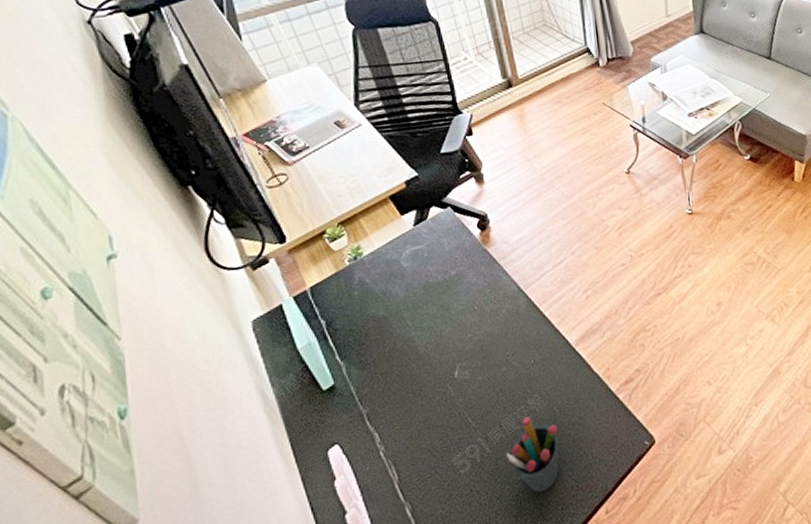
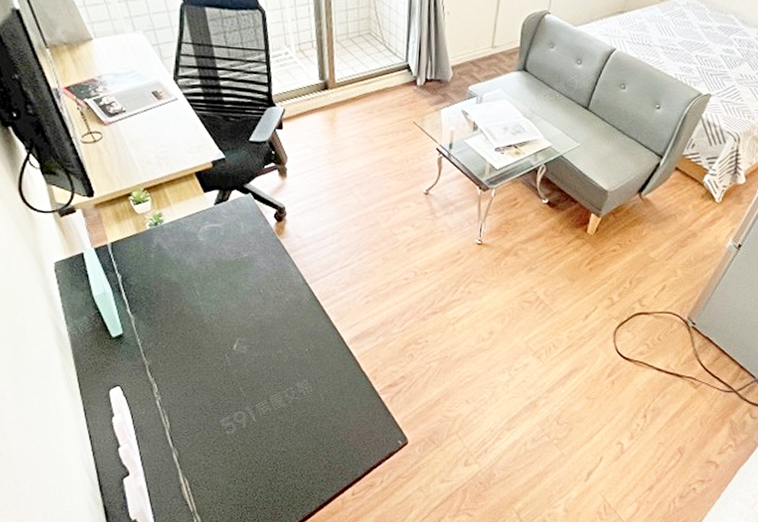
pen holder: present [505,416,559,493] -> none [269,397,320,464]

